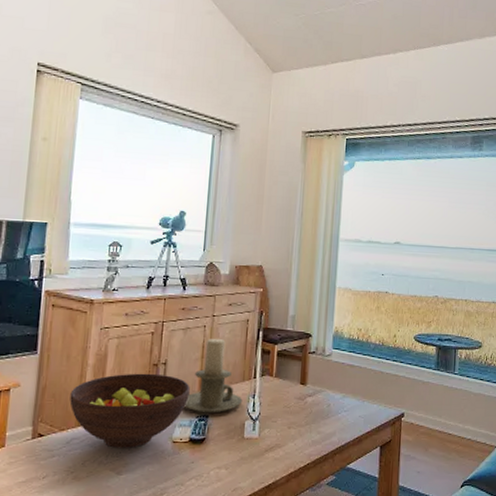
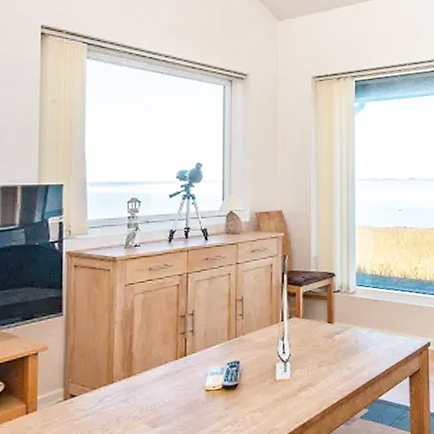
fruit bowl: present [70,373,190,448] -> none [99,325,219,402]
candle holder: present [184,339,243,414] -> none [215,286,272,360]

